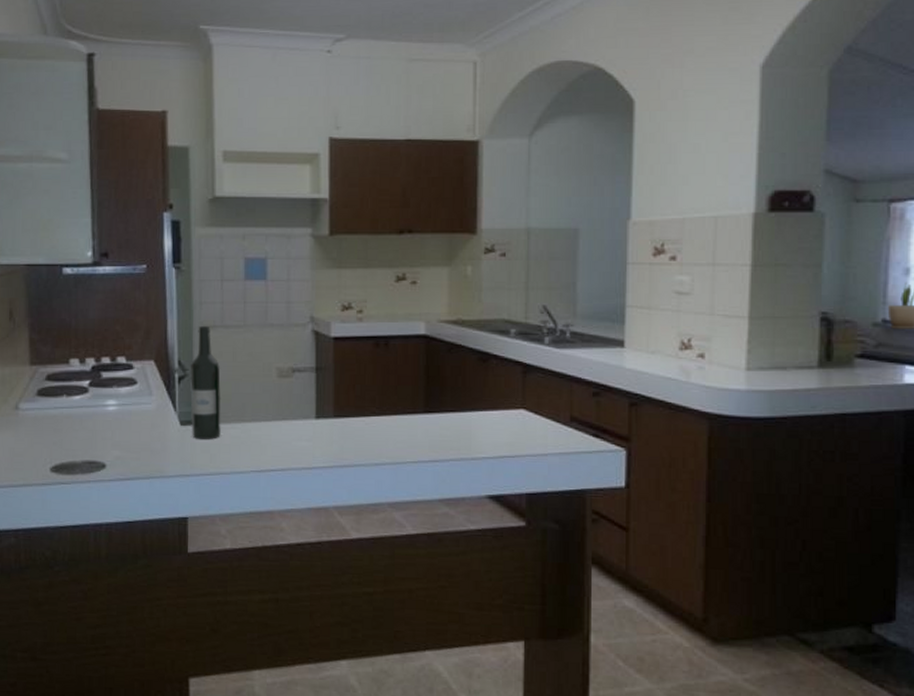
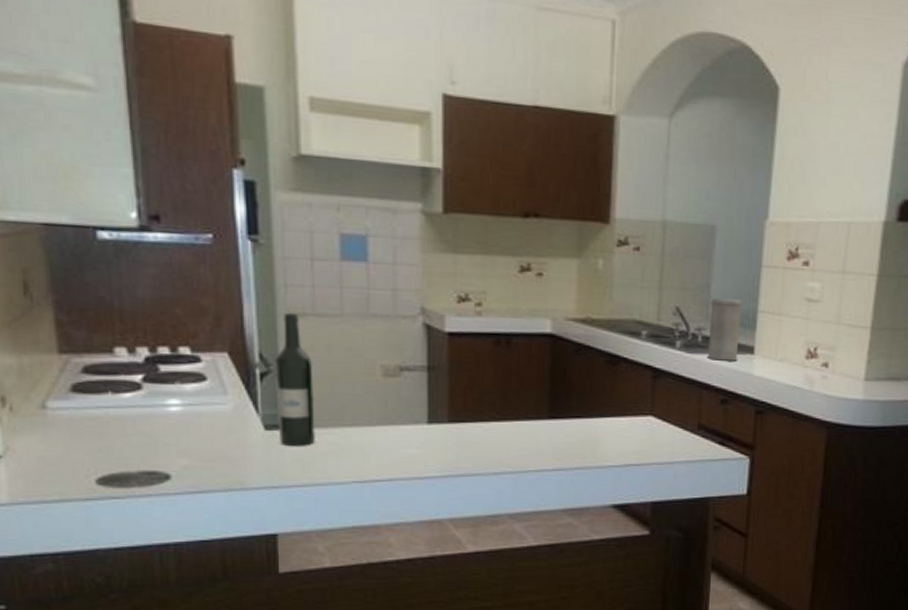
canister: none [576,295,610,356] -> present [707,298,743,362]

